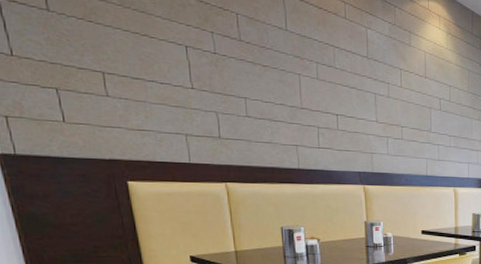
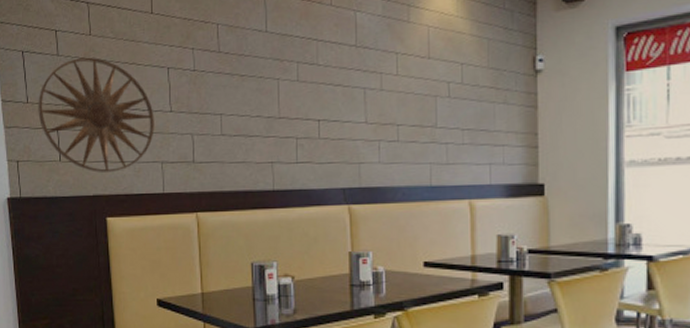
wall art: none [26,17,176,139] -> present [38,57,154,173]

